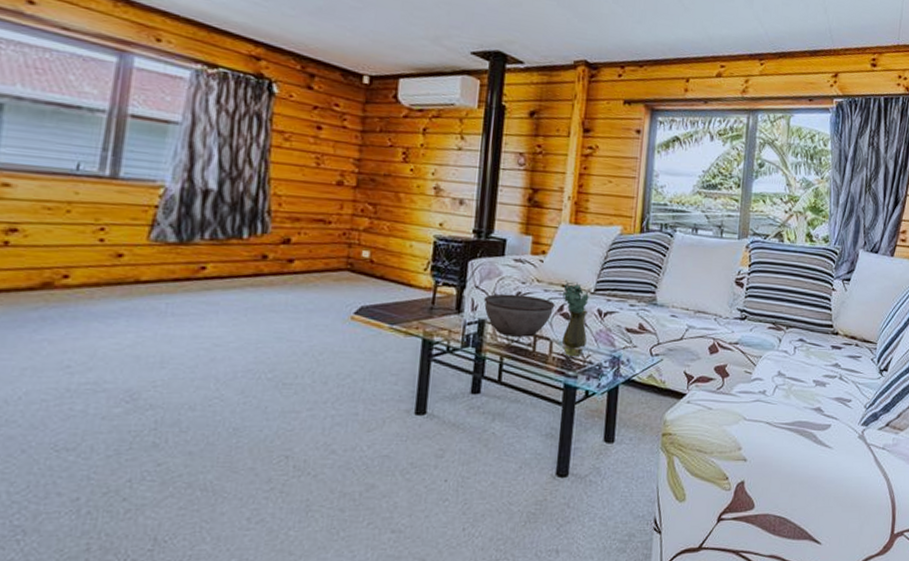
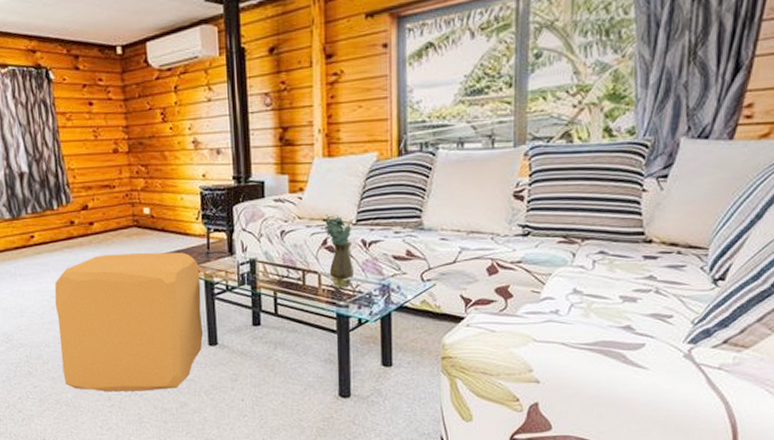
pouf: none [206,299,419,471] -> present [54,252,203,391]
bowl: present [483,293,555,337] -> none [251,233,319,273]

